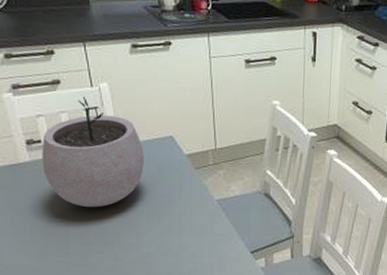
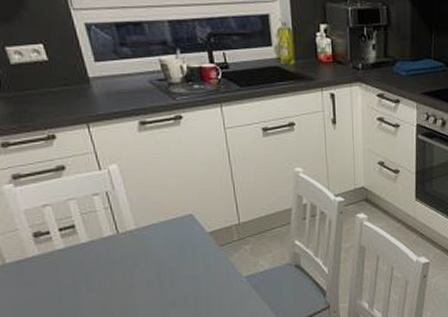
plant pot: present [41,96,144,208] -> none [50,180,164,299]

